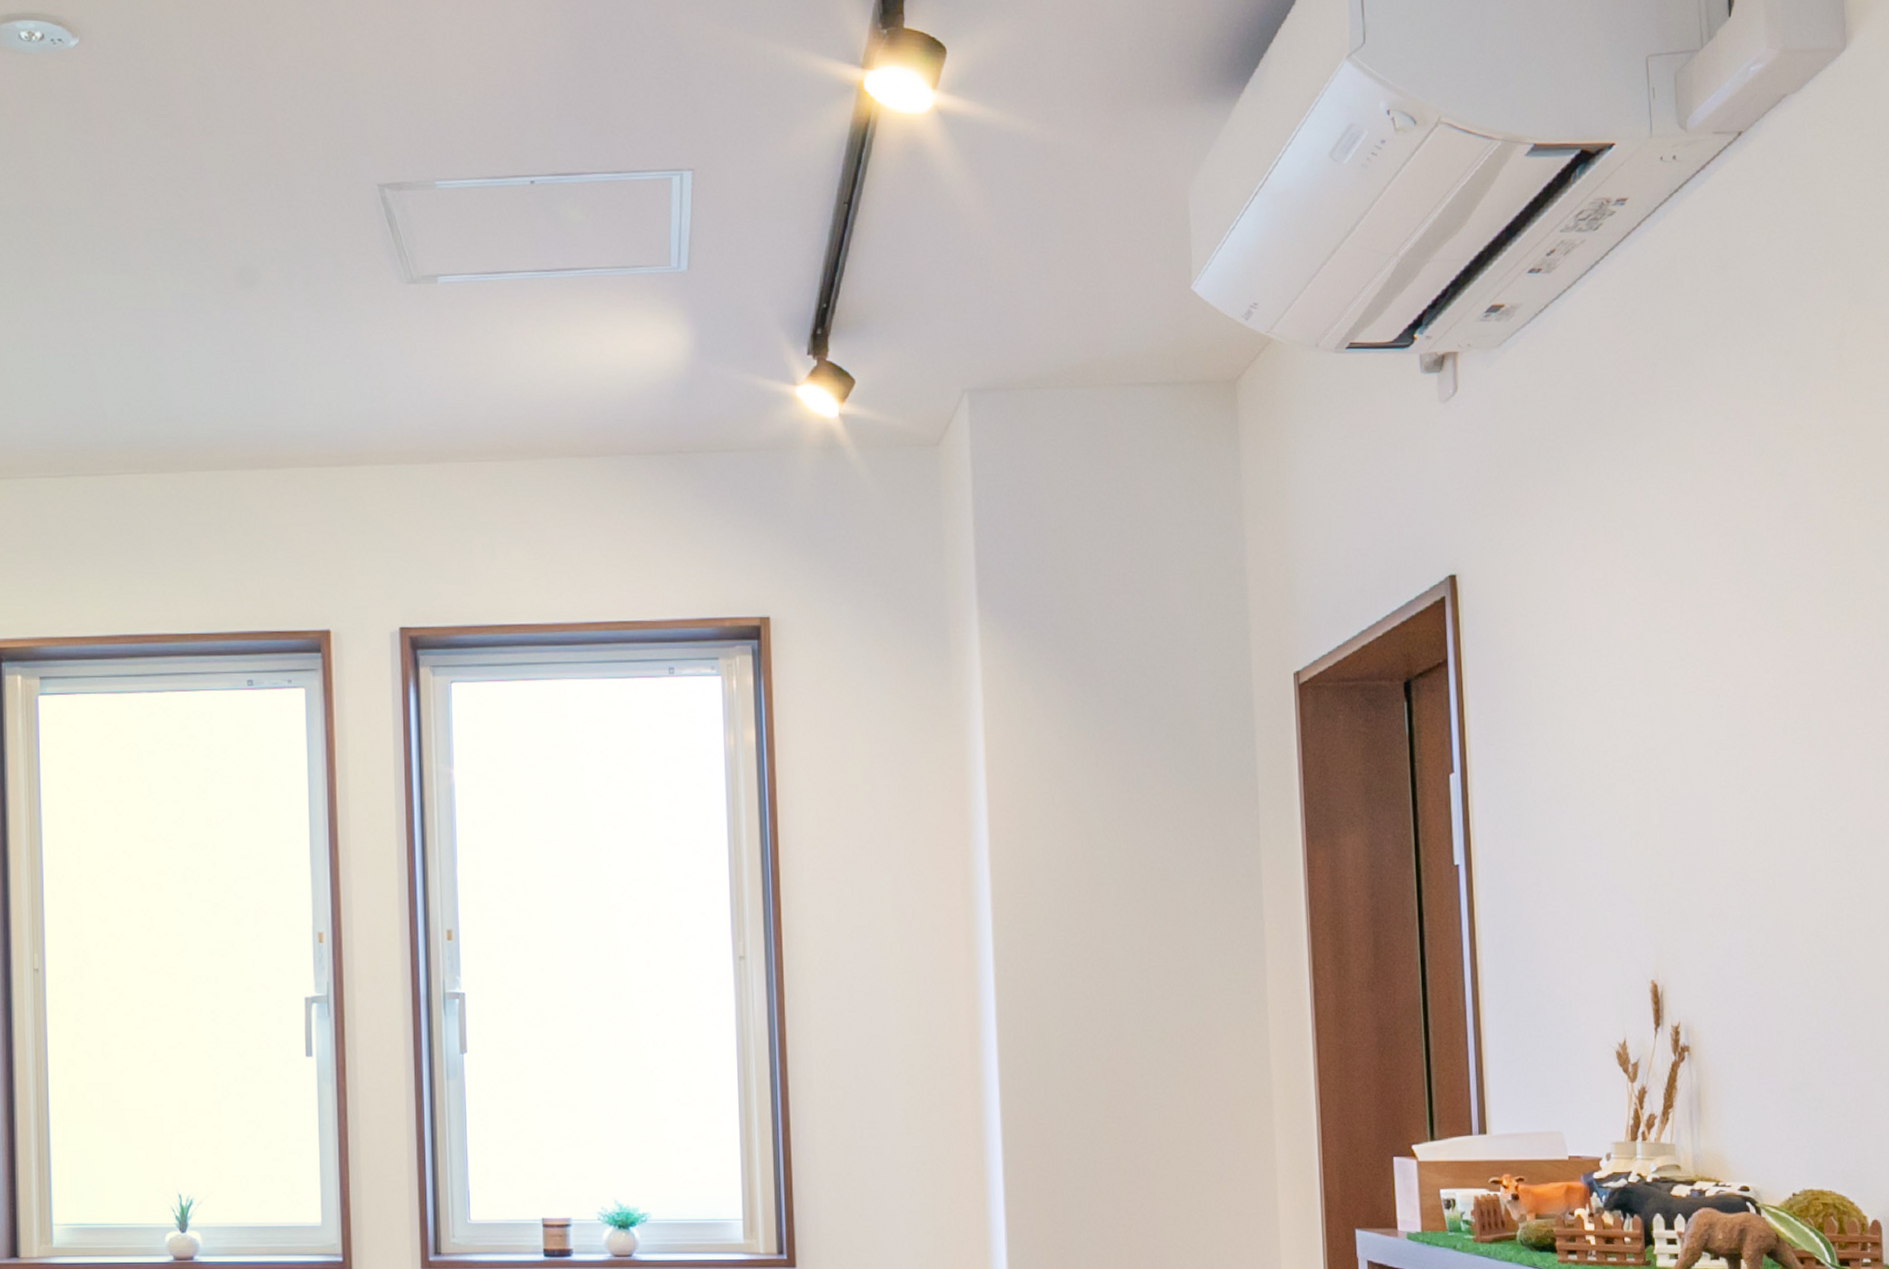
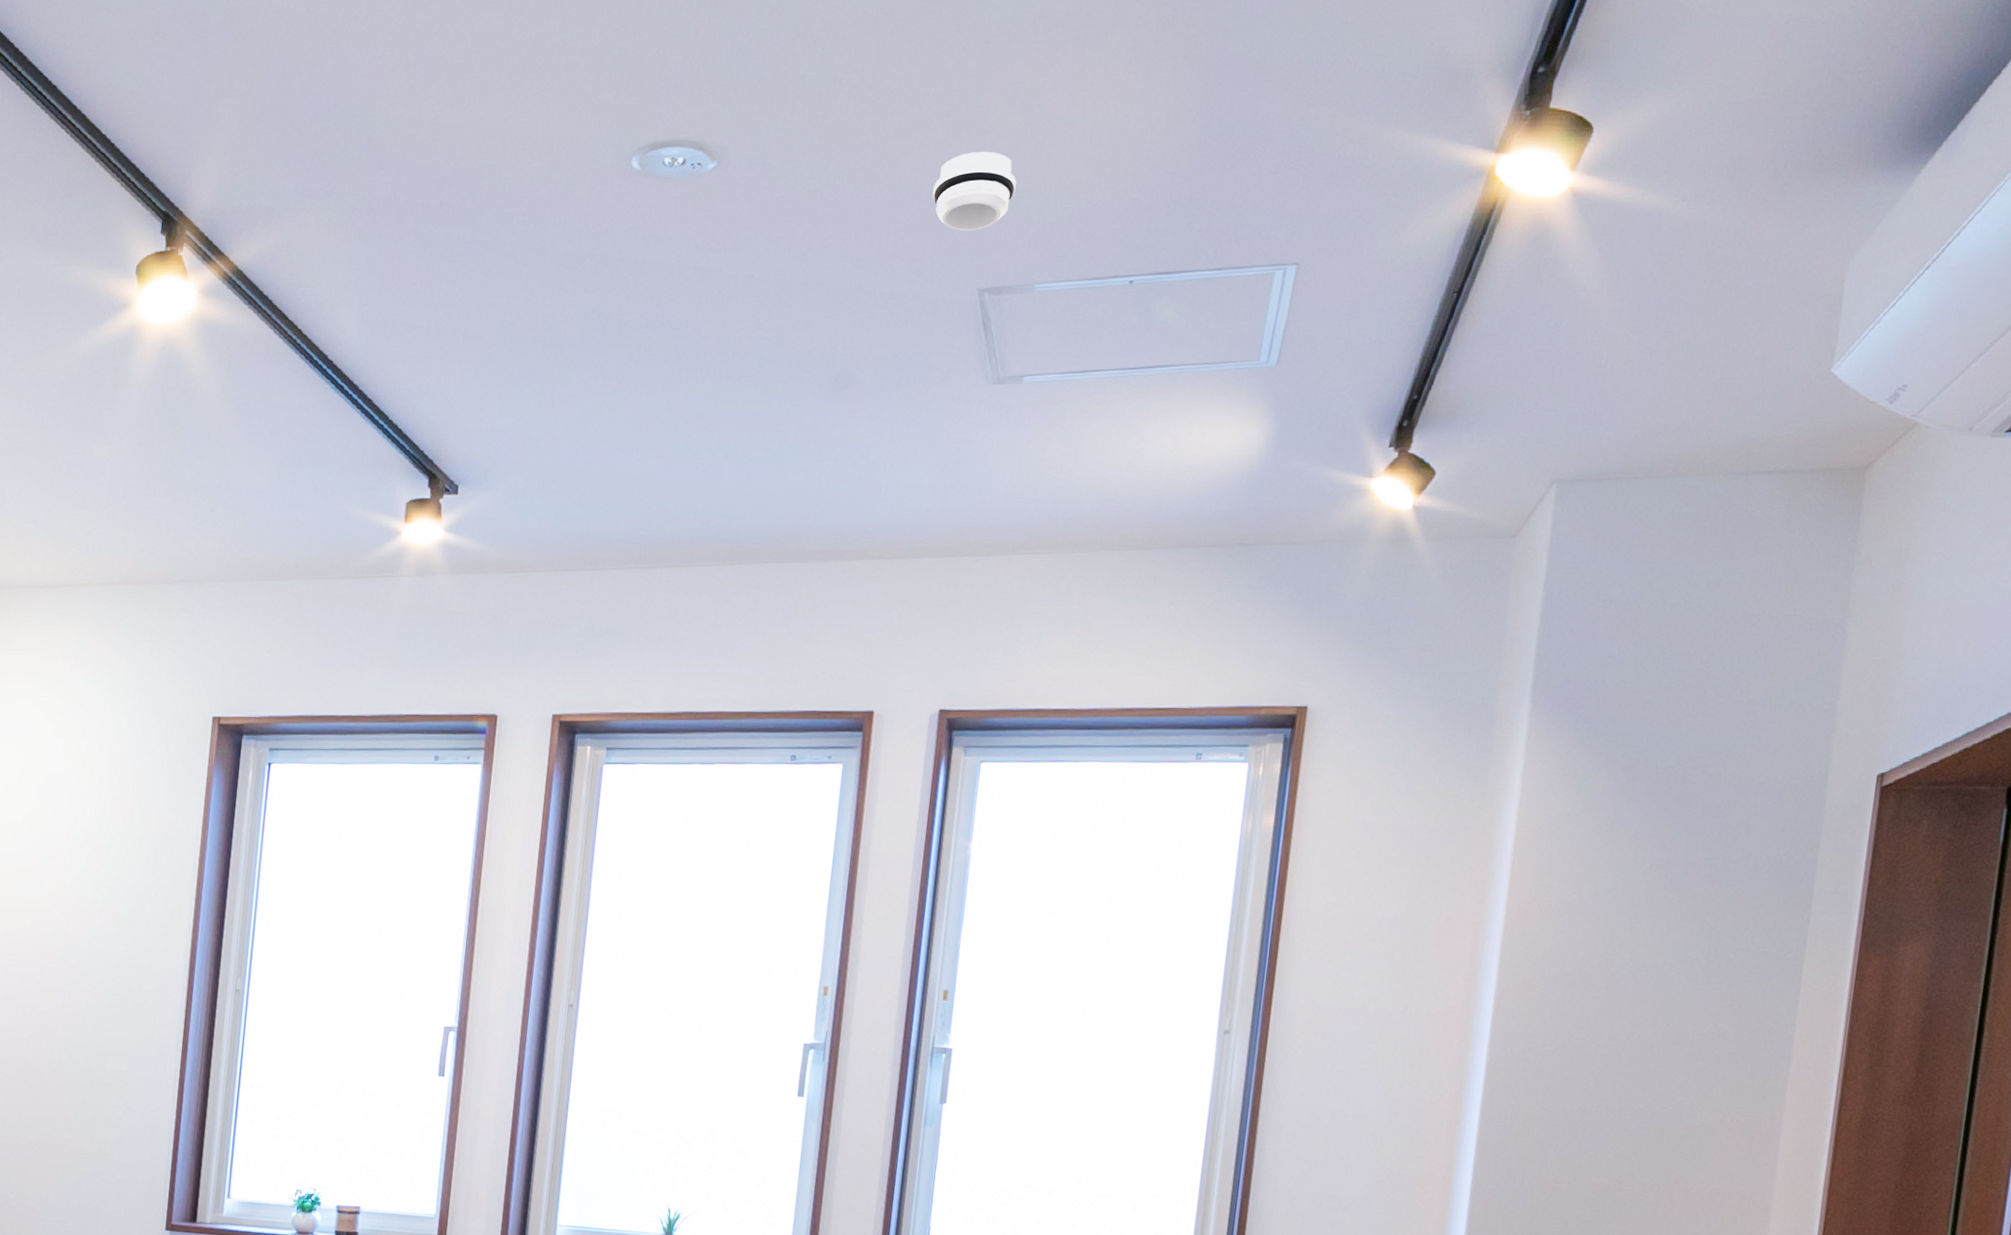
smoke detector: none [316,41,401,124] -> present [932,151,1017,231]

